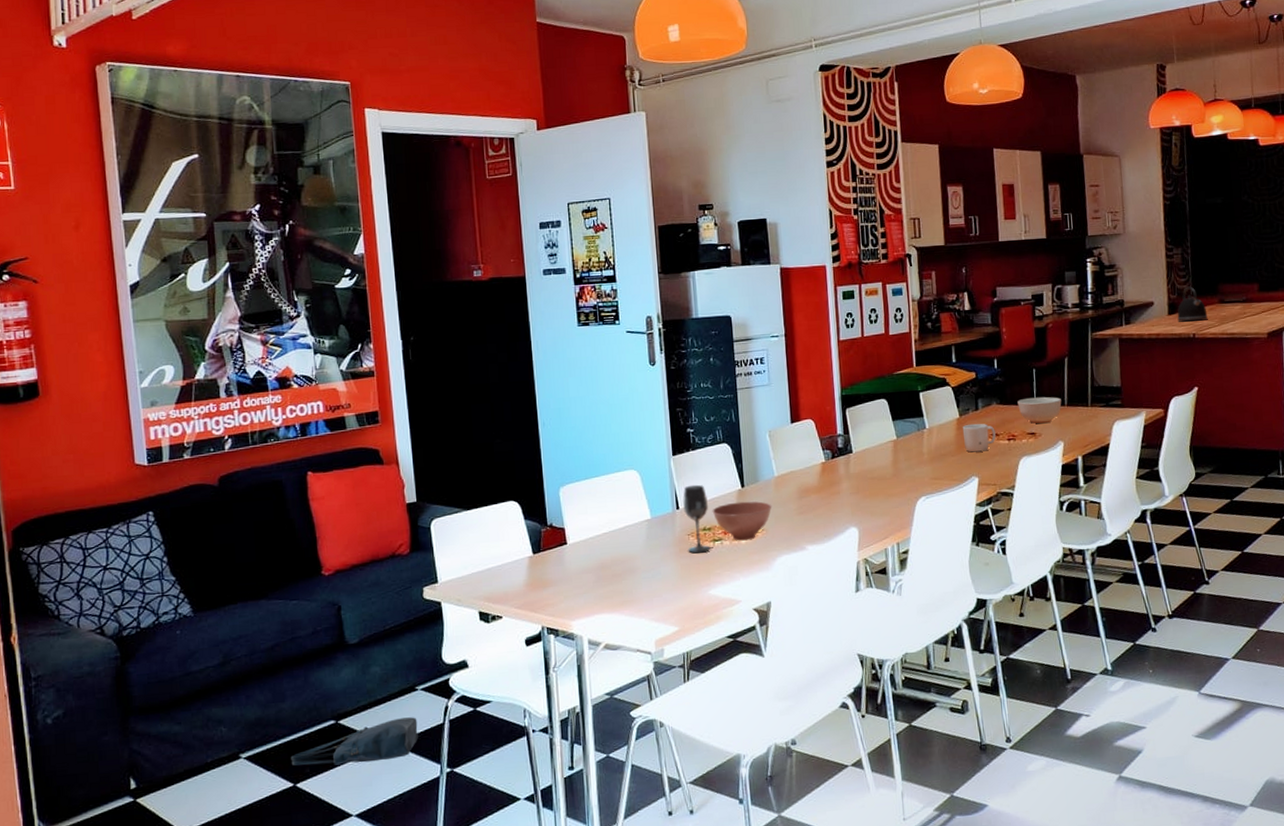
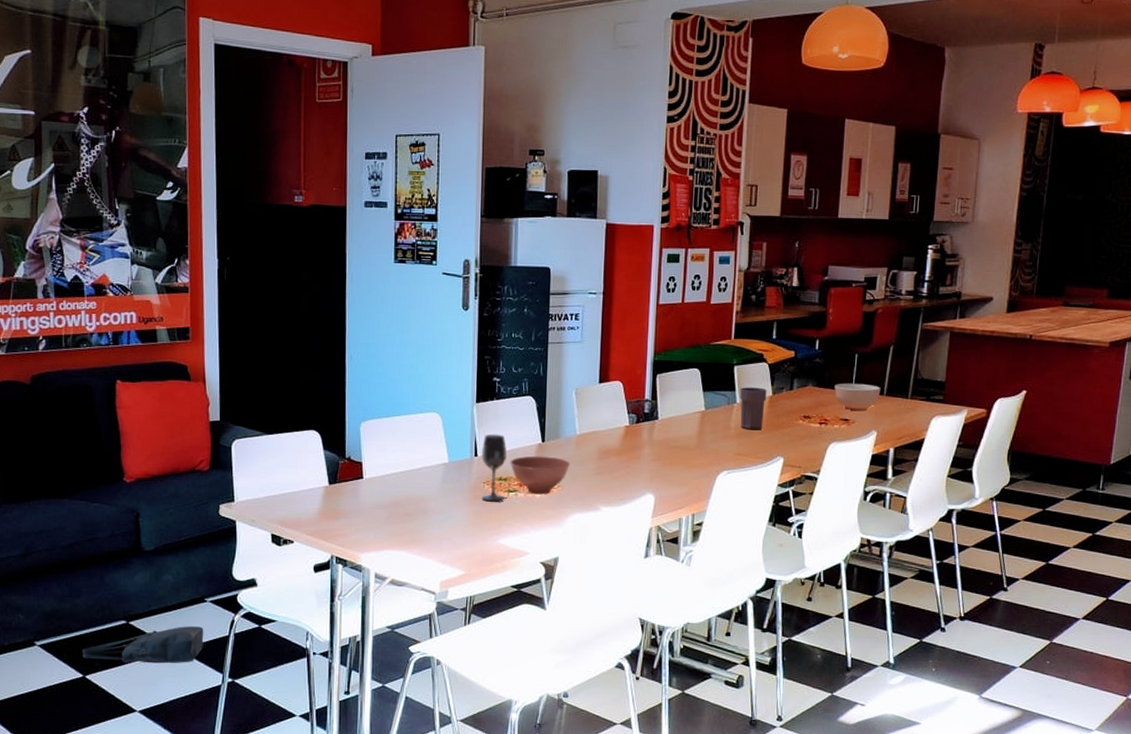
cup: none [928,411,955,454] -> present [740,387,767,430]
mug: present [962,423,996,453] -> none [773,403,808,433]
kettle: present [1177,286,1208,322] -> none [1016,285,1049,322]

